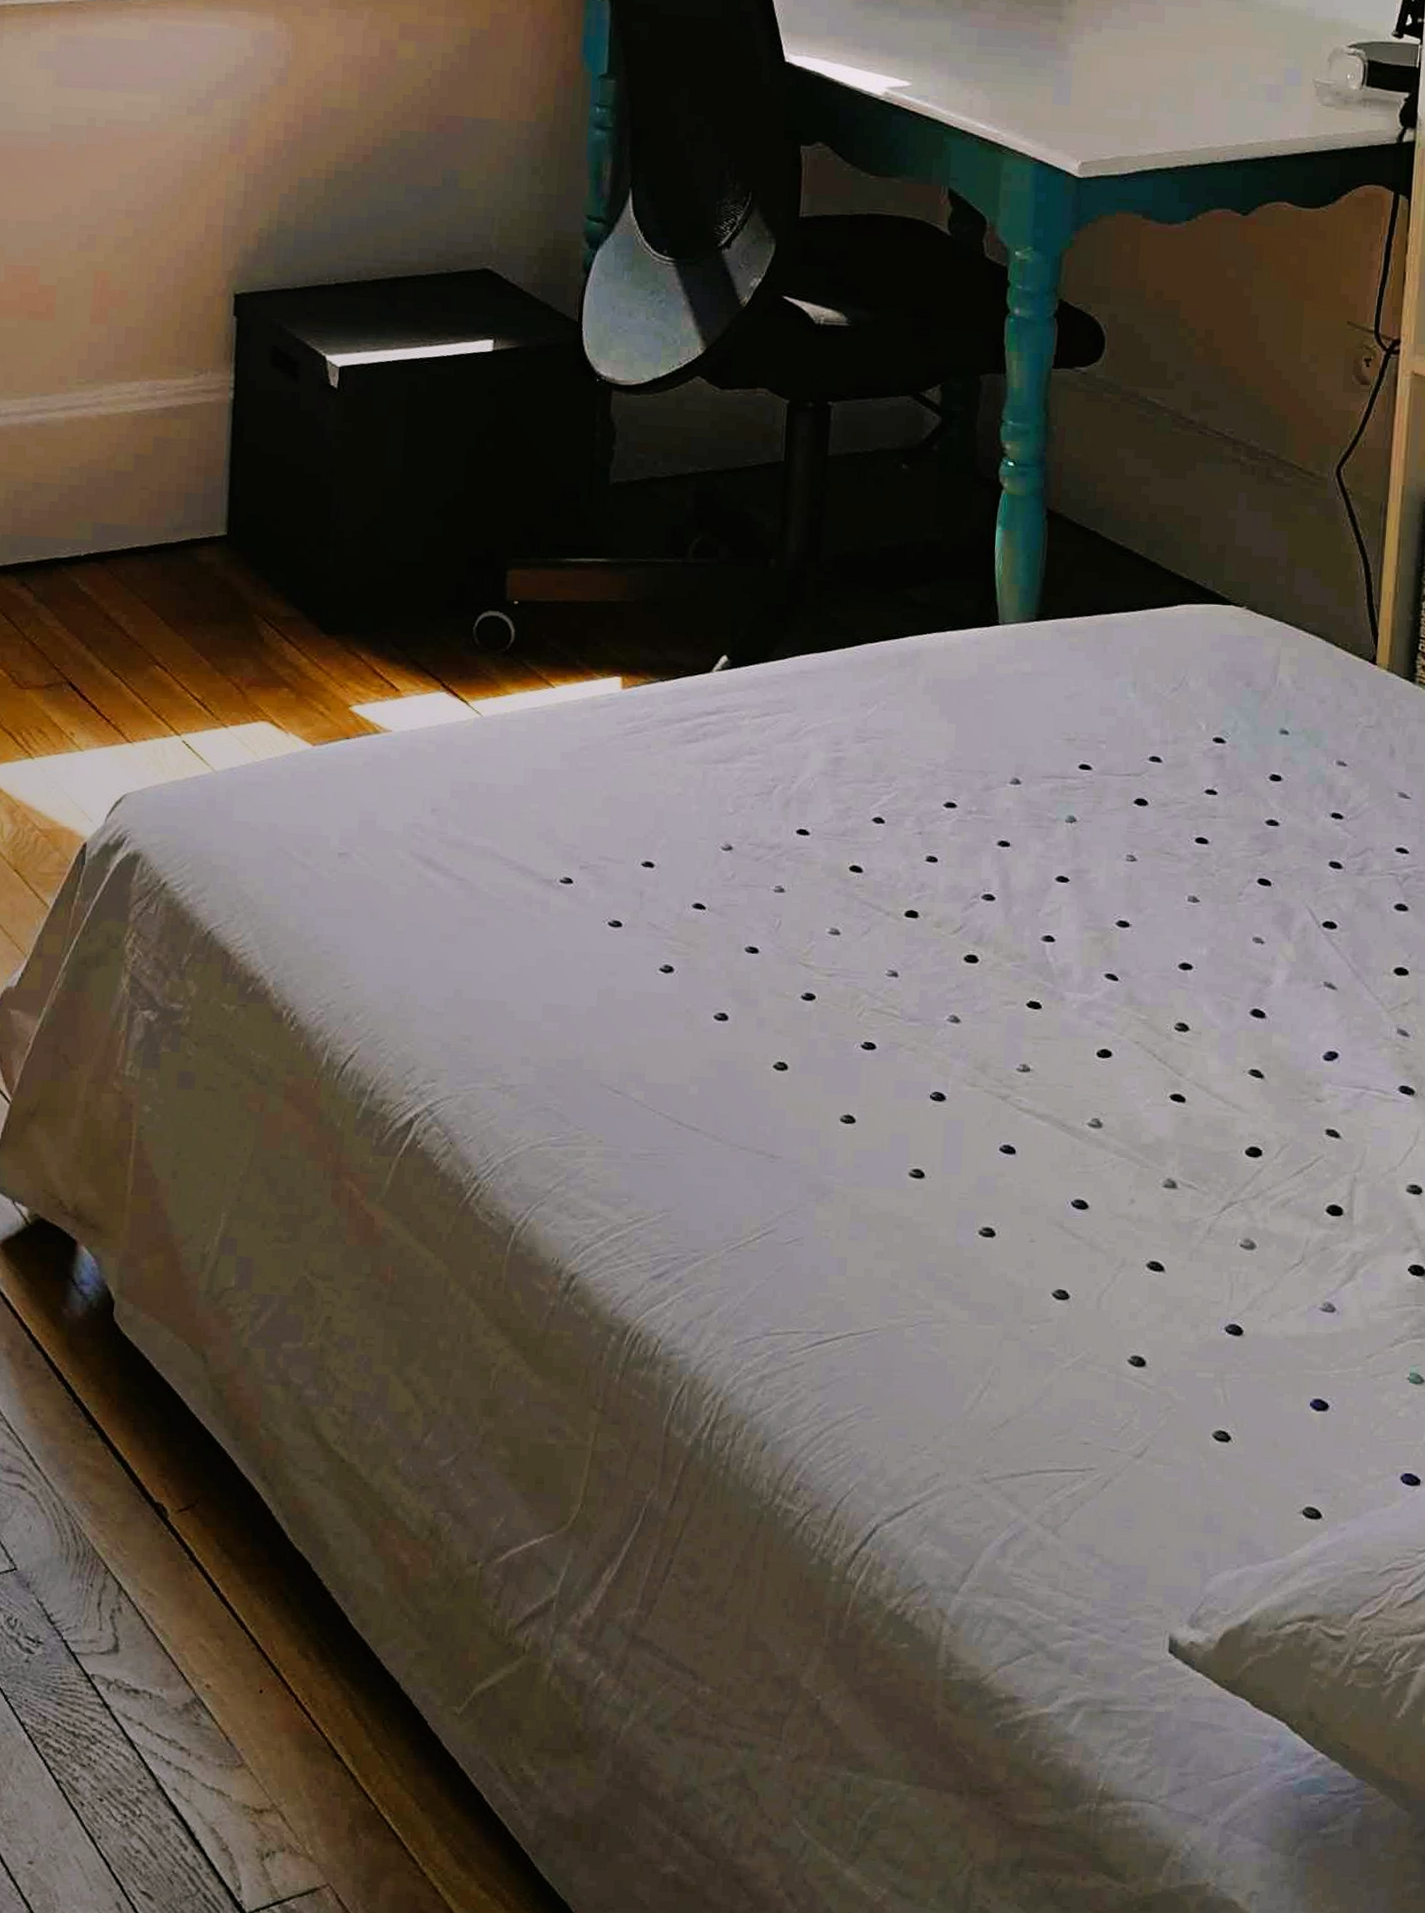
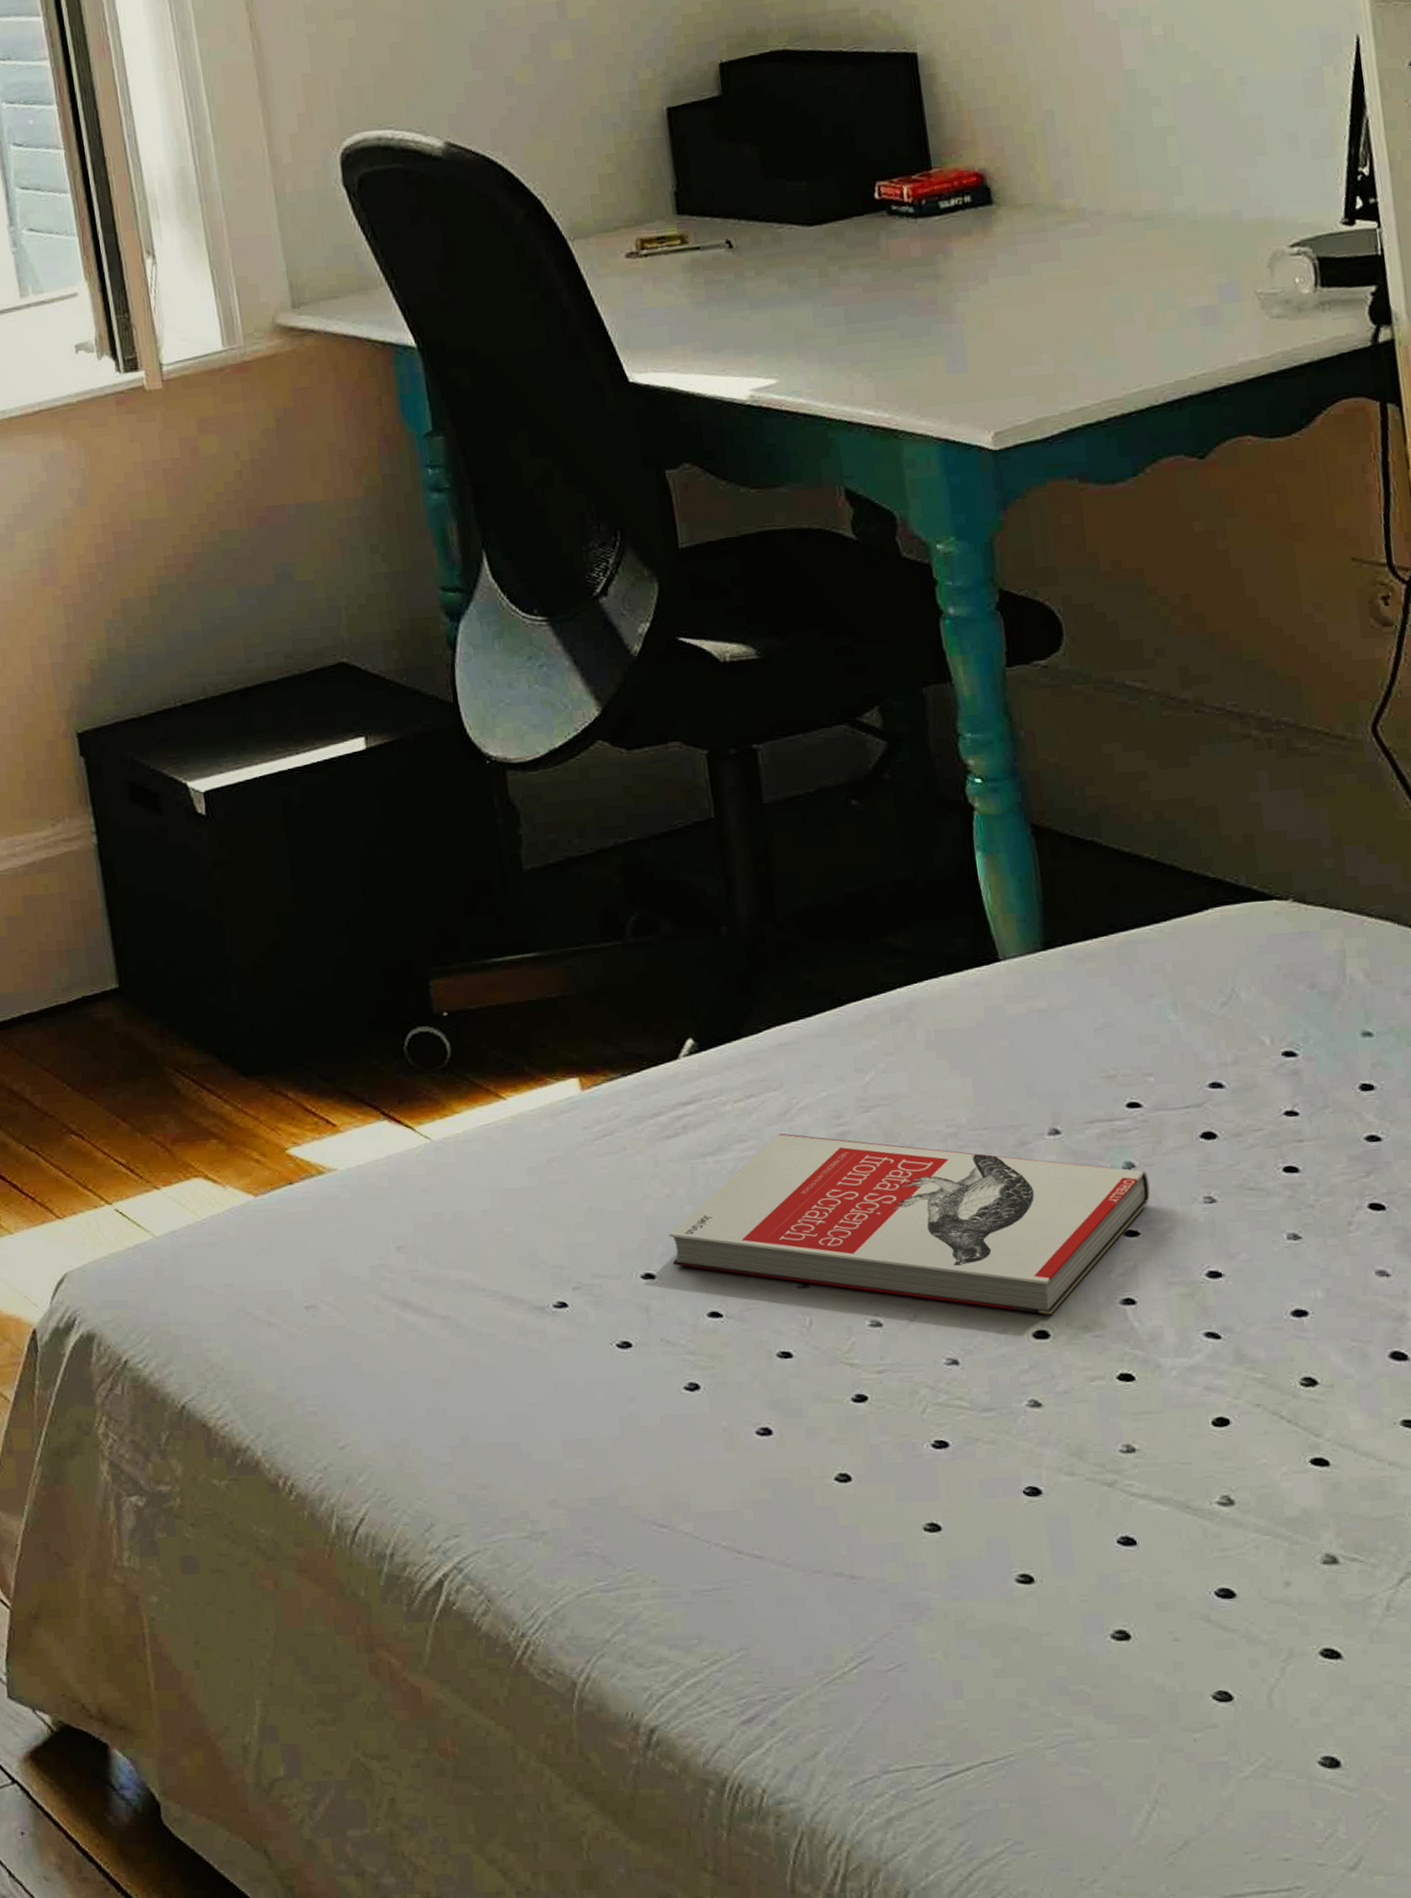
book: none [671,751,1085,942] -> present [669,1133,1151,1314]

